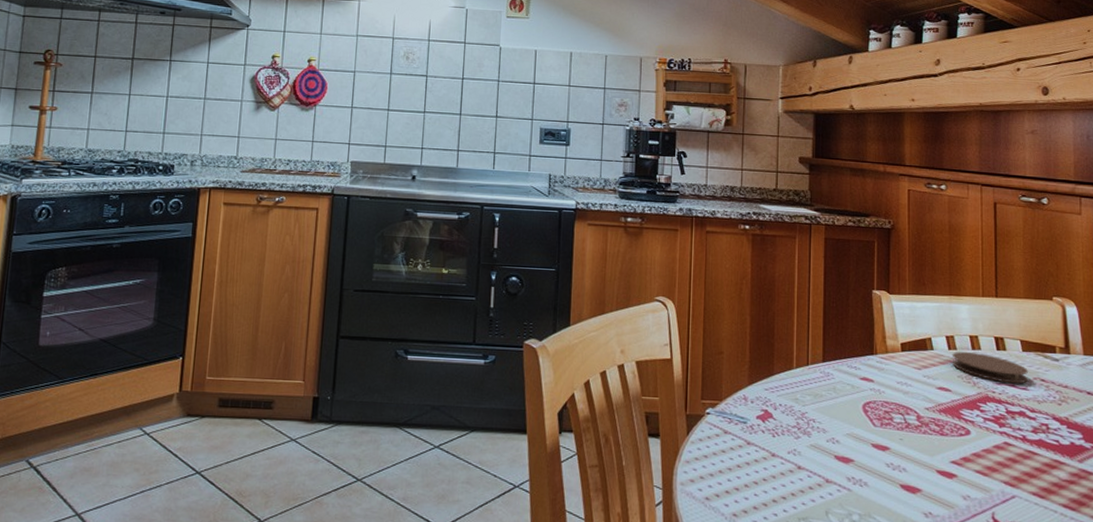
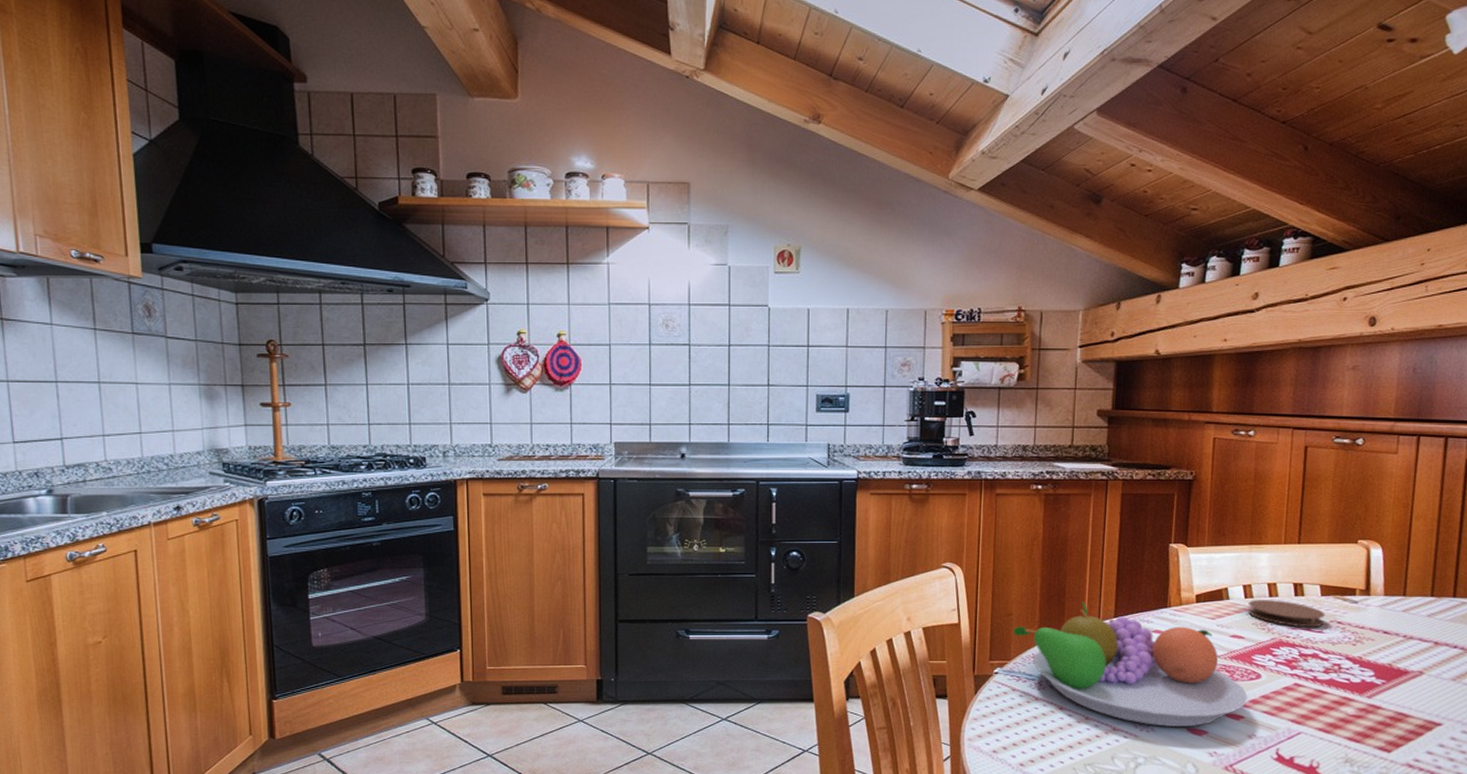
fruit bowl: none [724,344,959,483] -> present [1012,602,1248,728]

